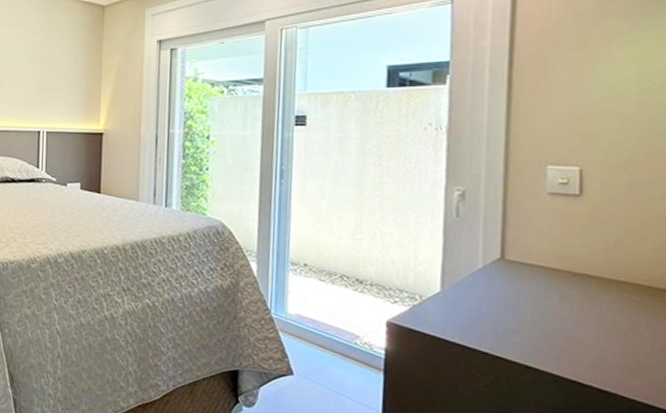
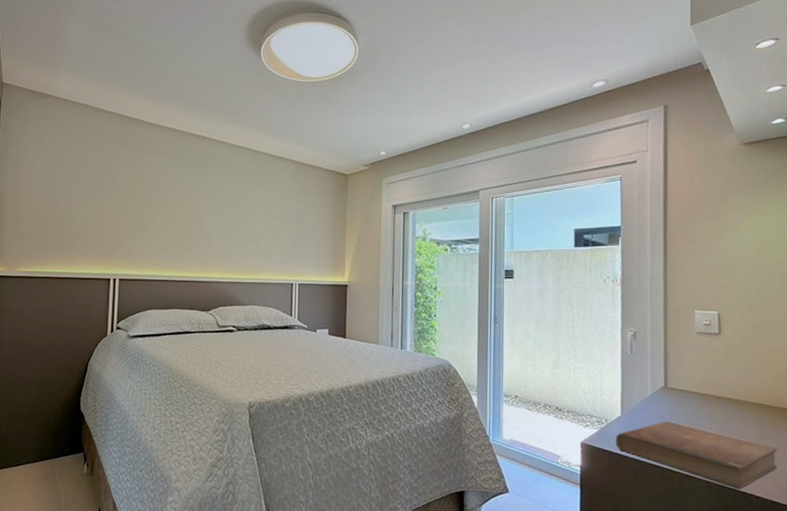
bible: none [432,300,656,388] -> present [615,421,778,490]

